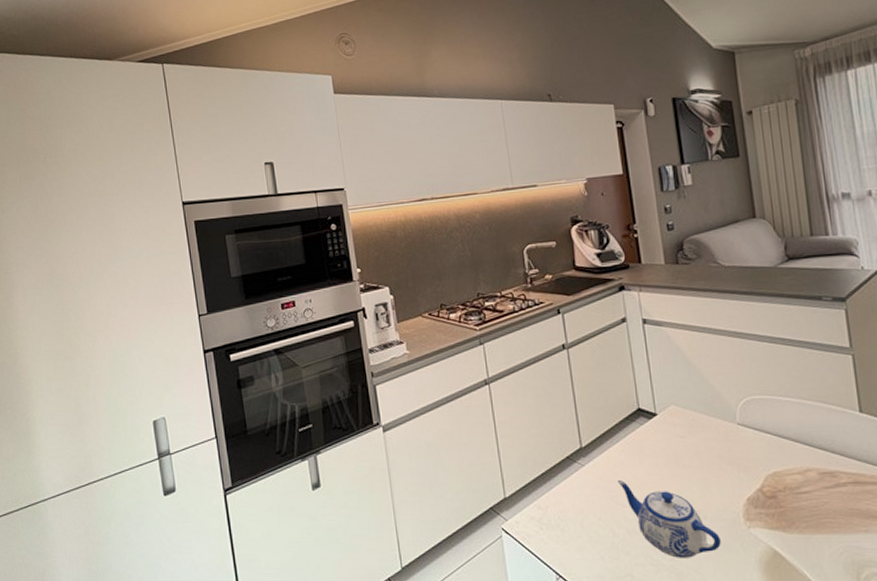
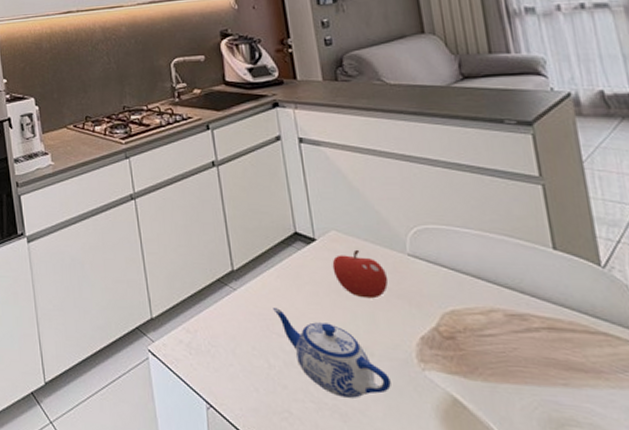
fruit: none [671,421,720,466] -> present [332,249,389,299]

